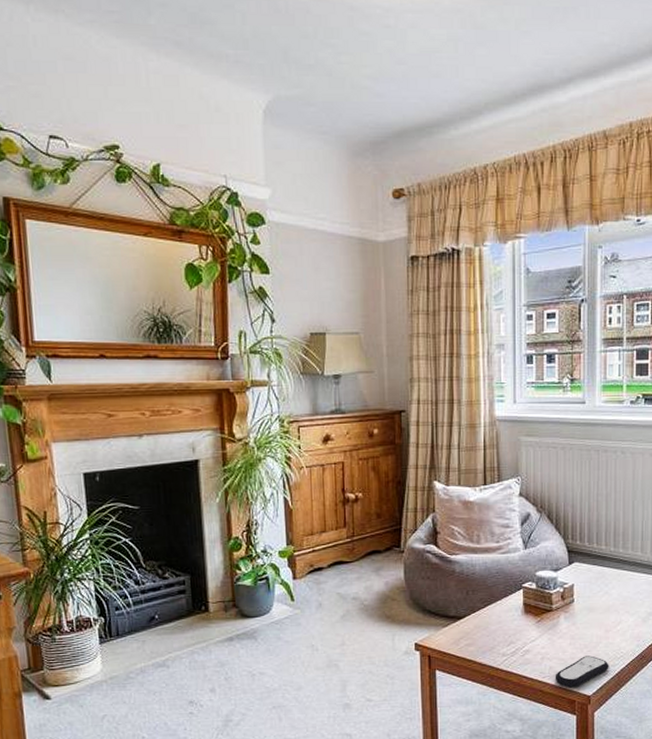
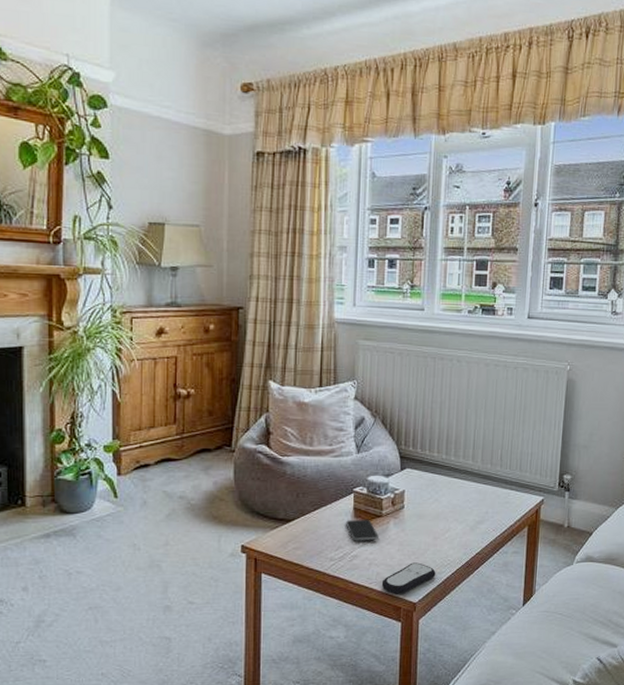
smartphone: none [517,614,550,636] -> present [346,519,379,541]

